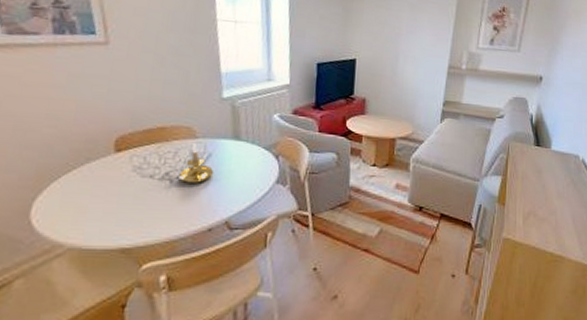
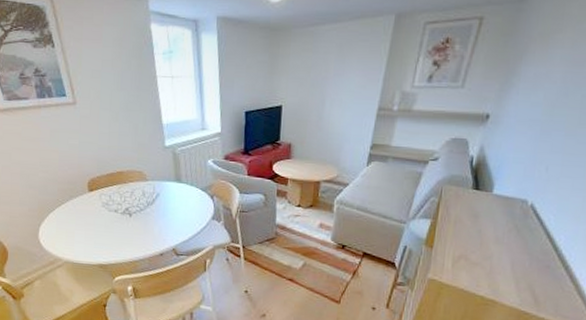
candle holder: present [179,143,214,184] -> none [136,185,162,218]

